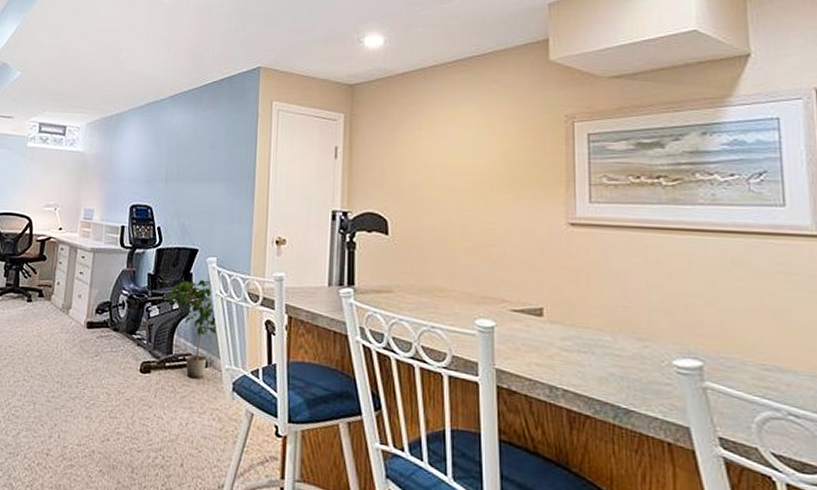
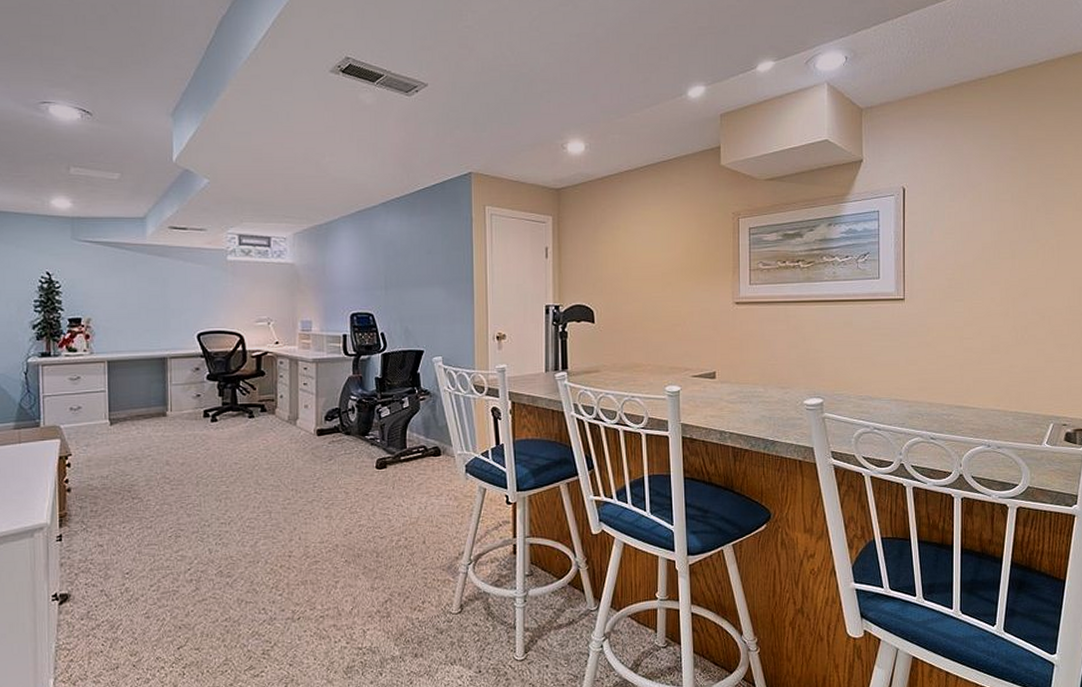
potted plant: present [163,279,217,379] -> none [393,378,447,467]

